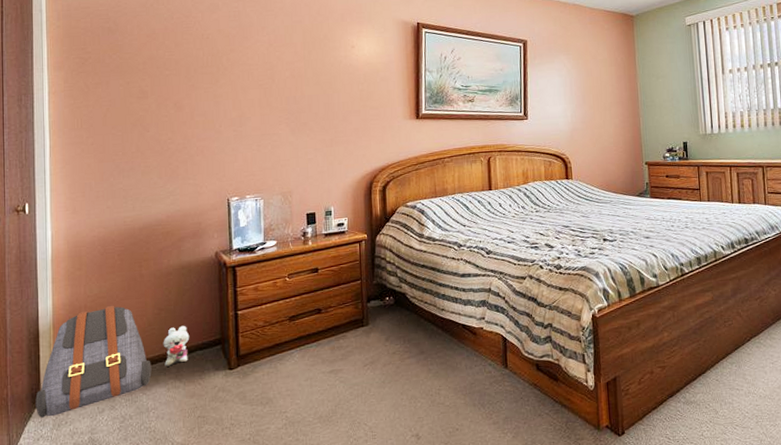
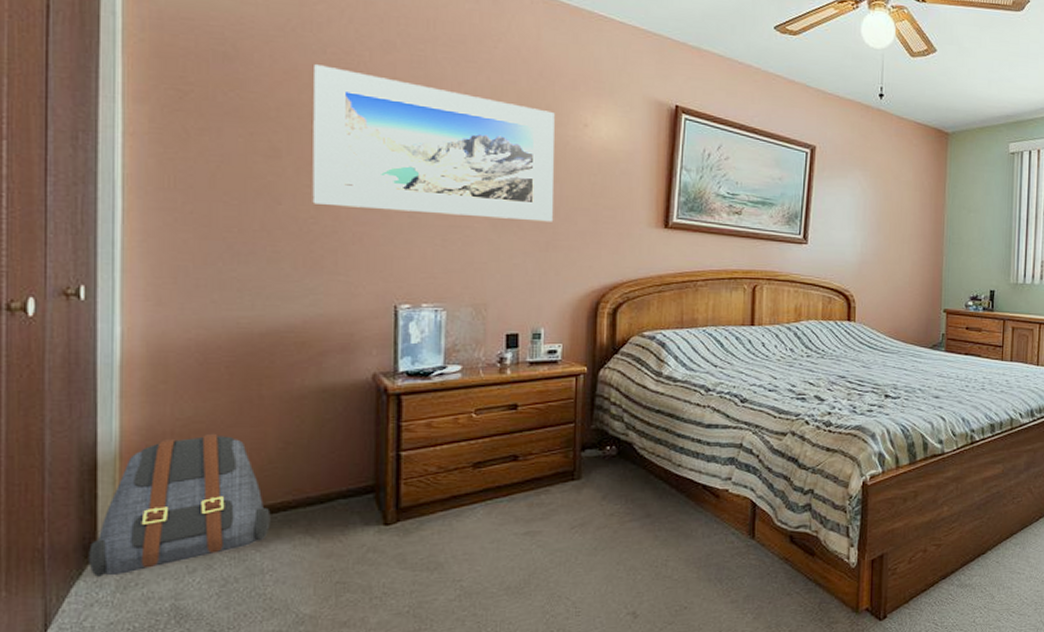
plush toy: present [163,325,190,367] -> none [289,465,329,517]
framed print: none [166,27,335,129] -> present [312,64,555,222]

